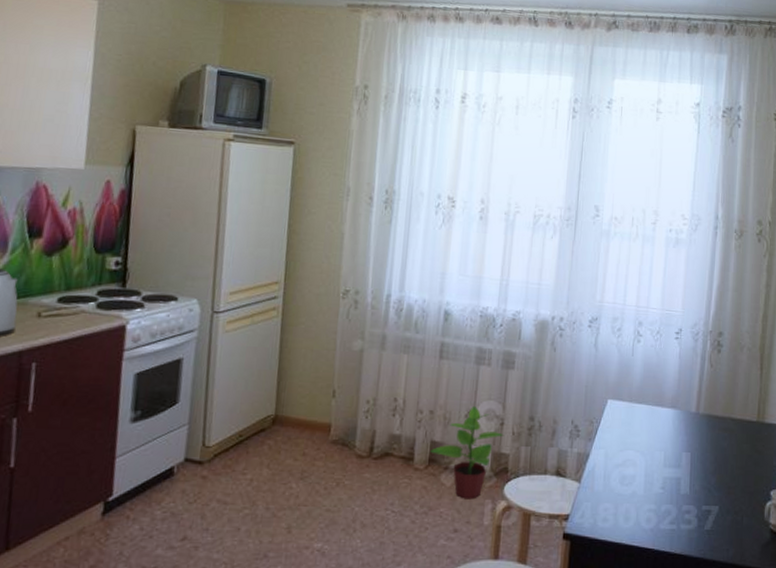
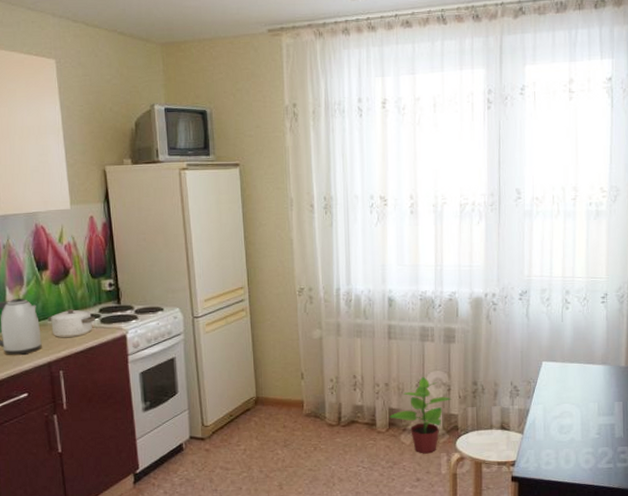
cooking pot: none [29,287,91,323] -> present [47,309,95,338]

